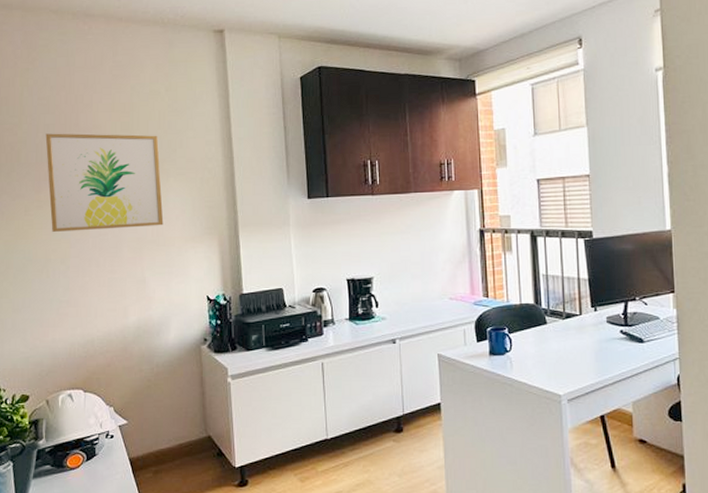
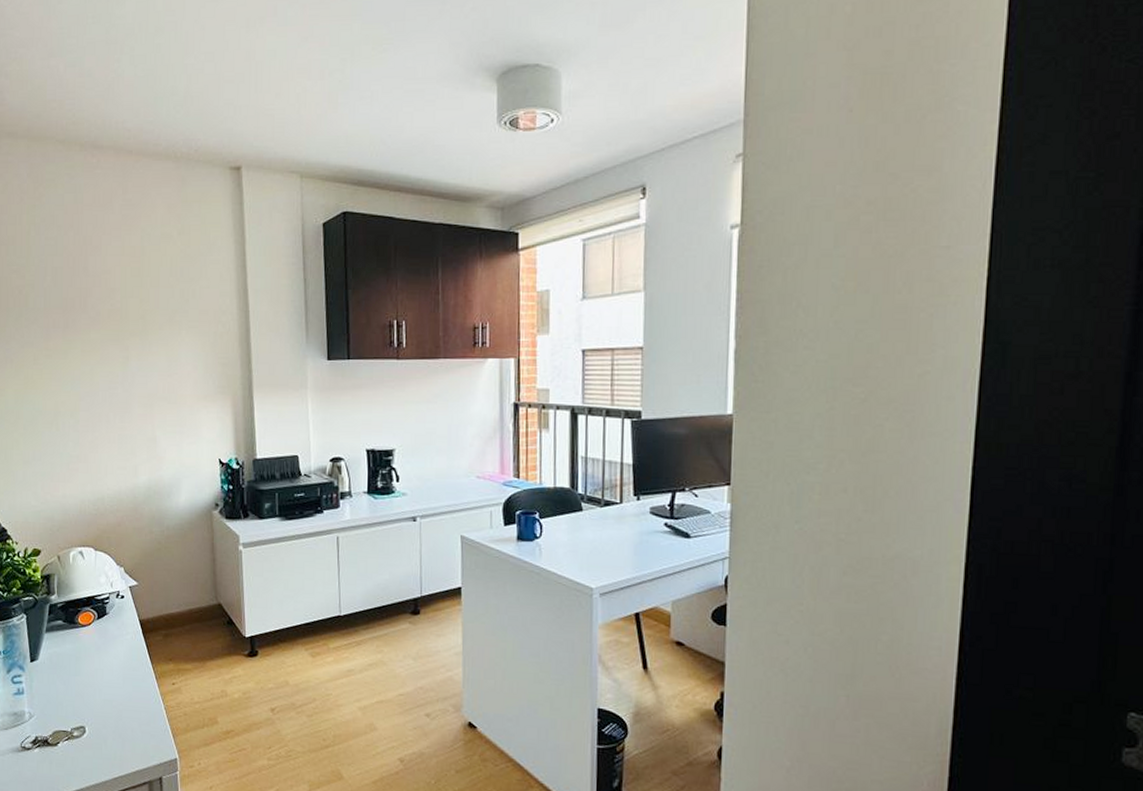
wall art: present [45,133,164,232] -> none [53,277,175,384]

